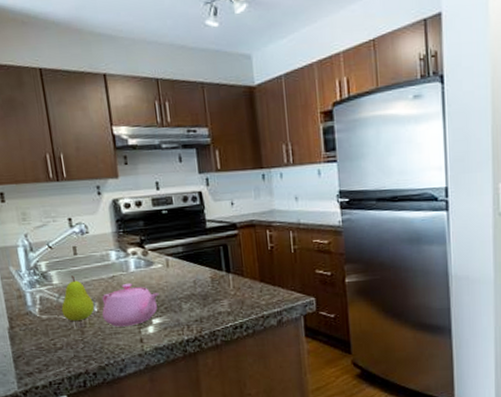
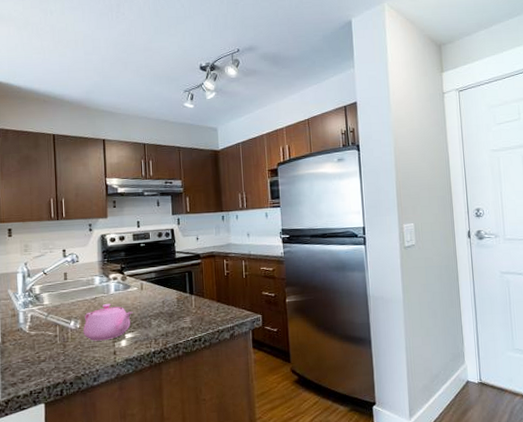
fruit: present [61,275,95,322] -> none [48,297,77,337]

